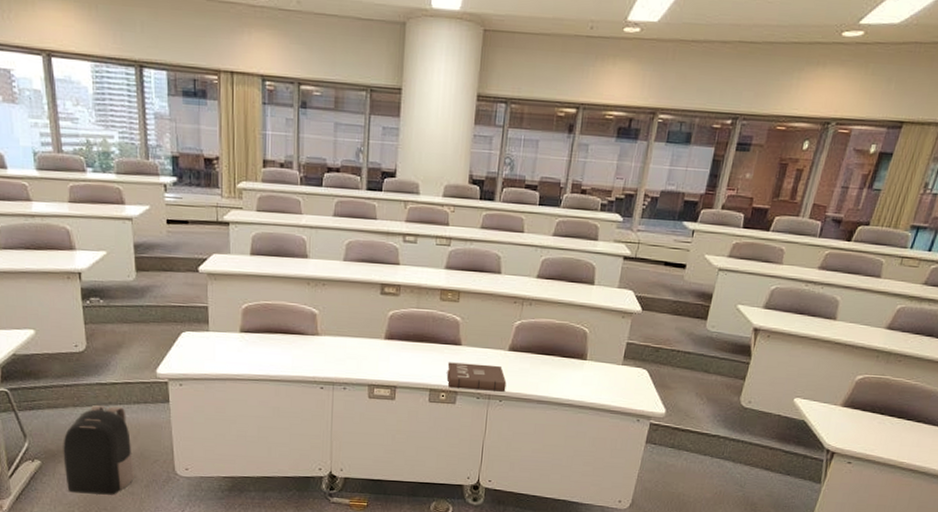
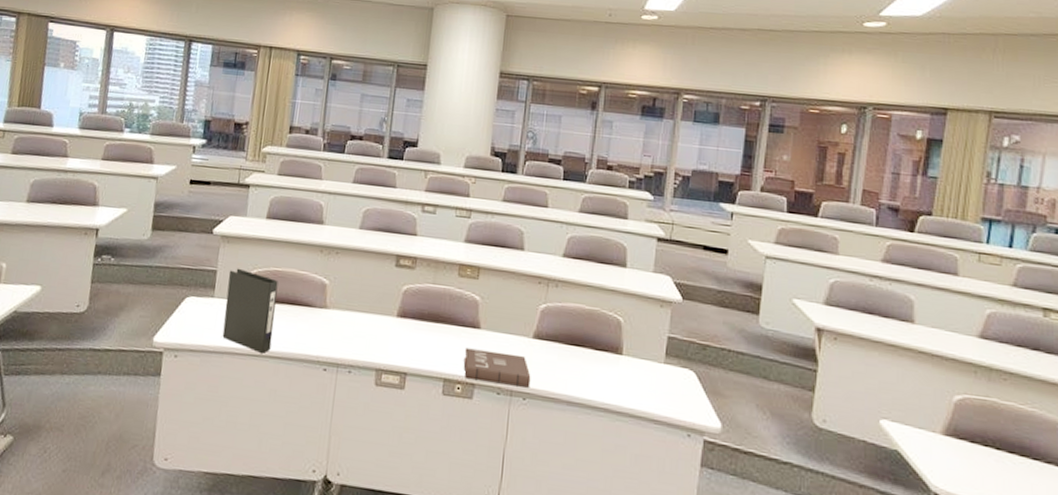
backpack: present [63,404,134,495] -> none [33,373,114,486]
binder: none [220,303,270,378] -> present [222,268,279,353]

